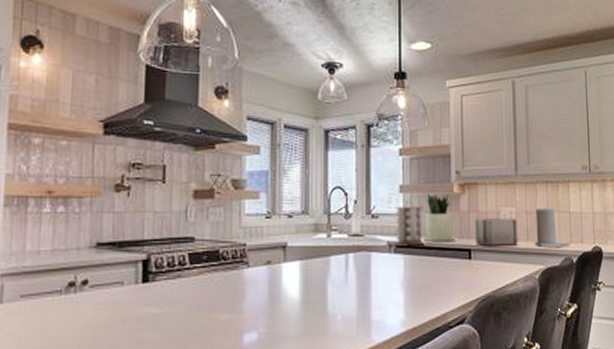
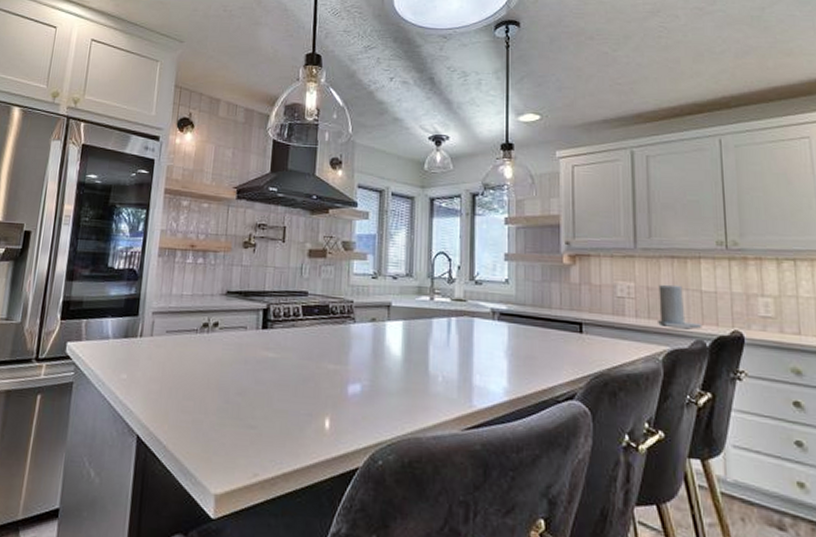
spice rack: present [394,200,424,246] -> none [498,268,531,315]
planter: present [423,193,456,243] -> none [529,263,565,314]
toaster: present [475,217,519,247] -> none [587,291,639,323]

